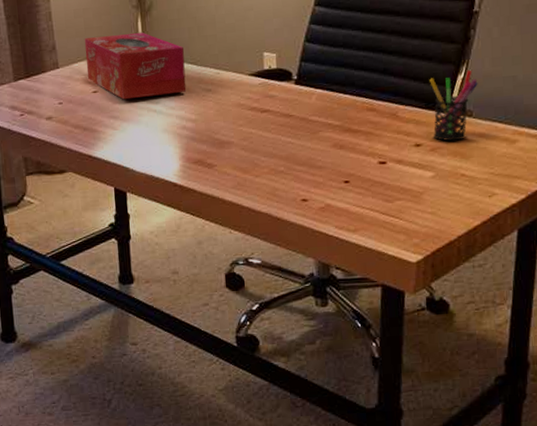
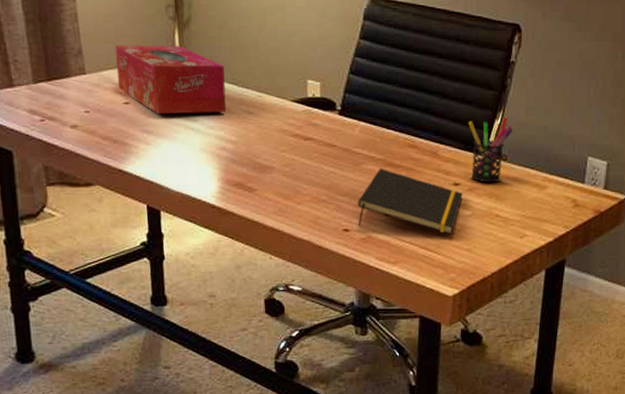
notepad: none [315,134,425,198] -> present [357,167,463,235]

